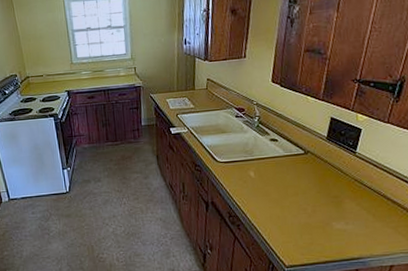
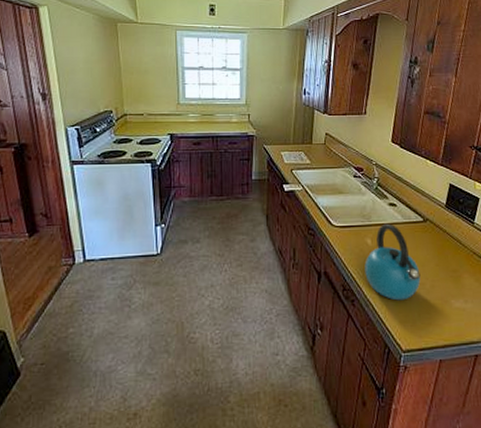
kettle: none [248,157,303,224] -> present [364,223,421,301]

